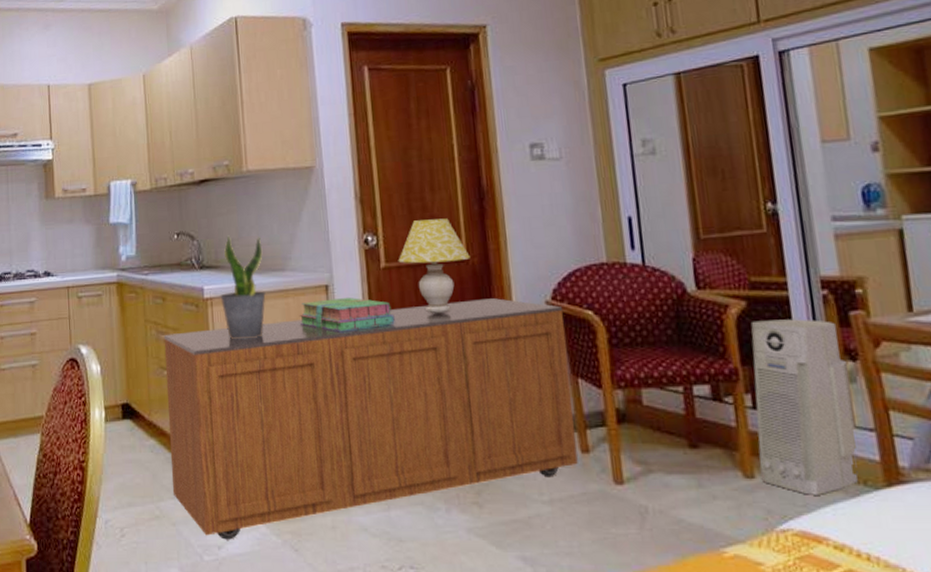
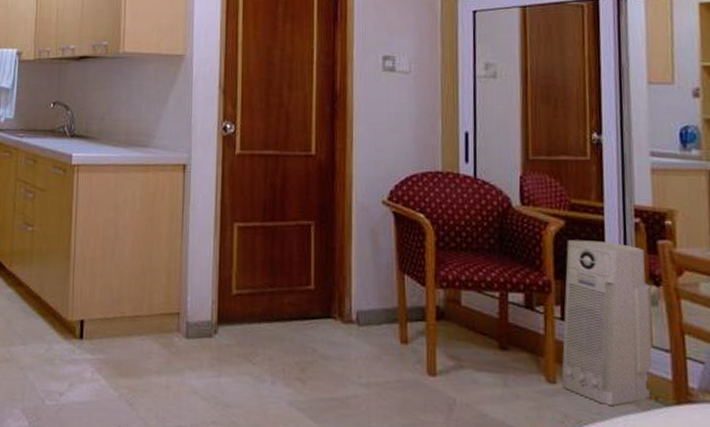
sideboard: present [163,298,578,540] -> none [24,192,398,388]
potted plant: present [220,235,266,340] -> none [86,109,130,206]
stack of books: present [299,298,395,332] -> none [156,177,243,209]
table lamp: present [398,218,470,314] -> none [252,114,318,202]

